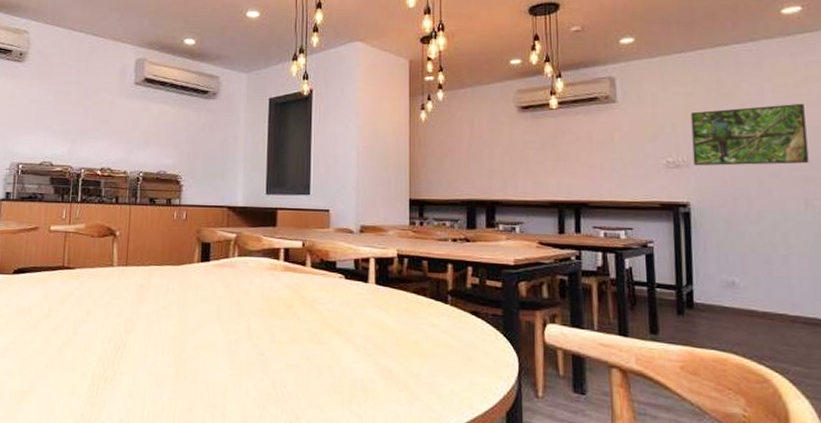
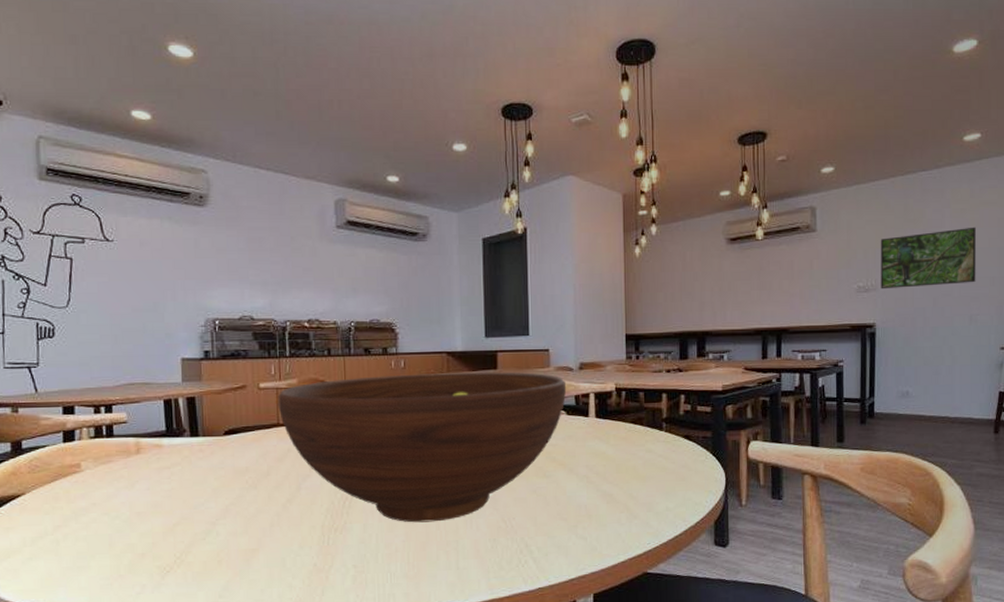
fruit bowl: none [65,226,346,382] -> present [278,372,567,523]

